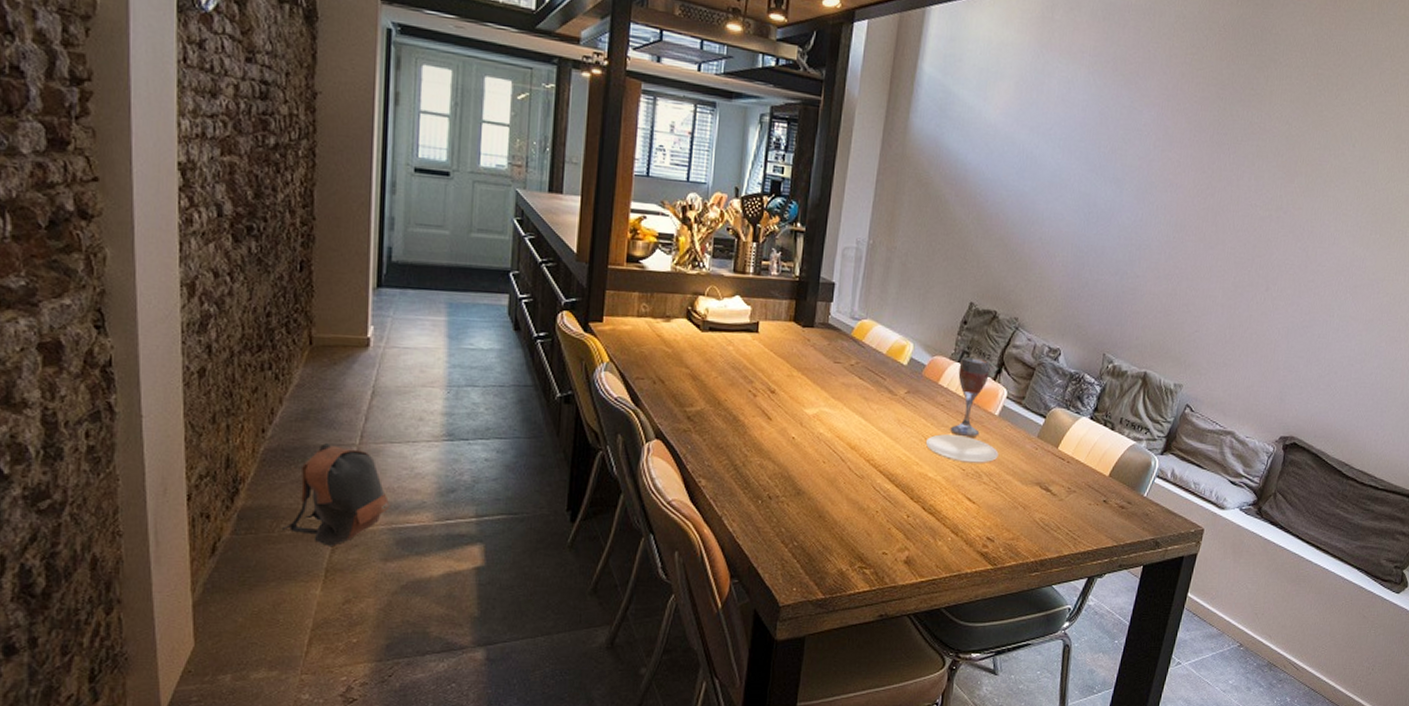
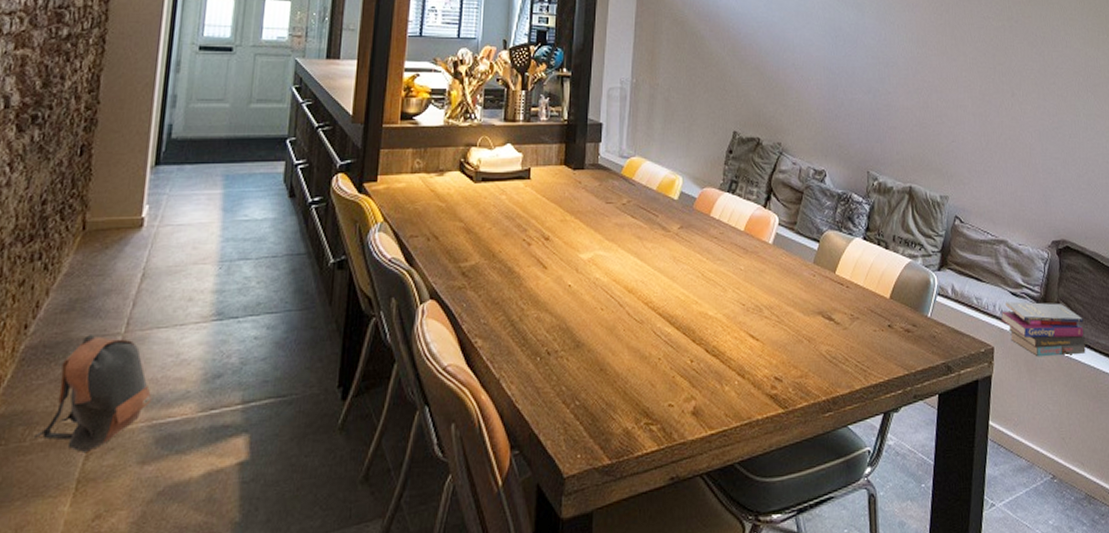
plate: present [925,434,999,464] -> none [702,268,777,298]
cup: present [950,356,990,437] -> none [726,185,759,269]
books: none [1216,489,1297,542] -> present [1001,301,1086,357]

